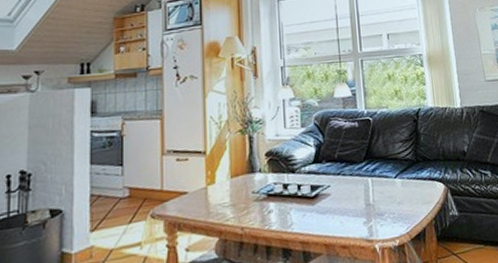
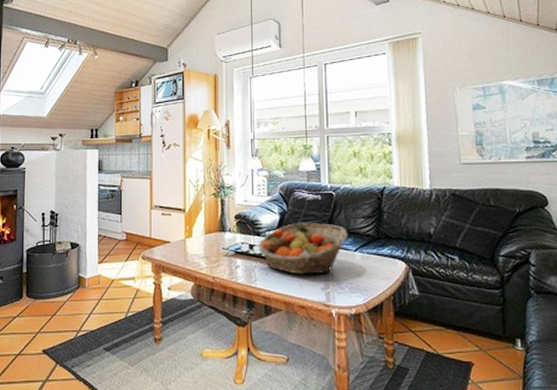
fruit basket: none [293,152,388,211] -> present [258,223,348,275]

